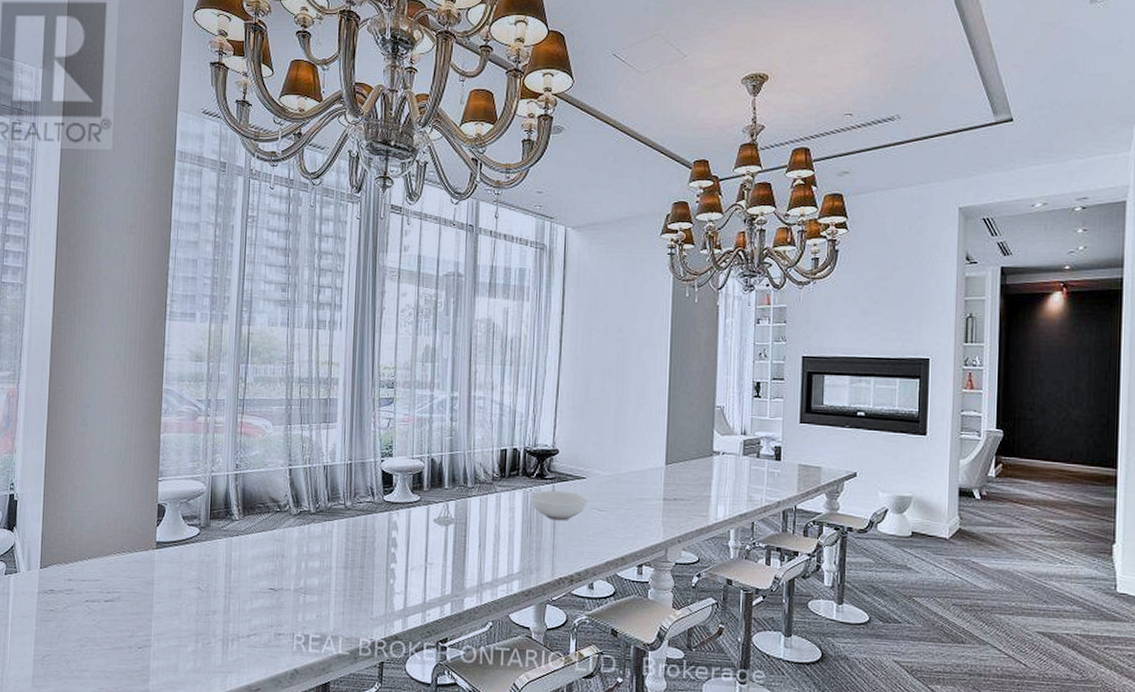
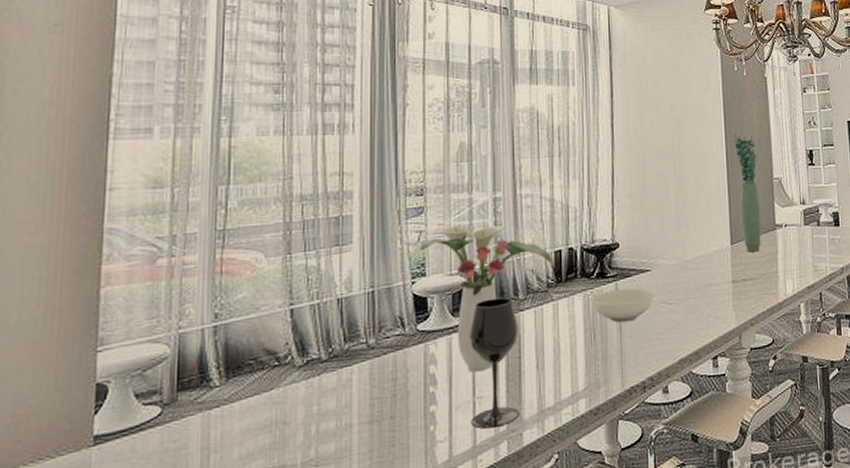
flower arrangement: none [389,417,499,543] -> present [420,225,553,372]
wineglass: none [422,483,465,591] -> present [469,297,520,429]
vase: none [678,360,701,475] -> present [734,134,762,252]

